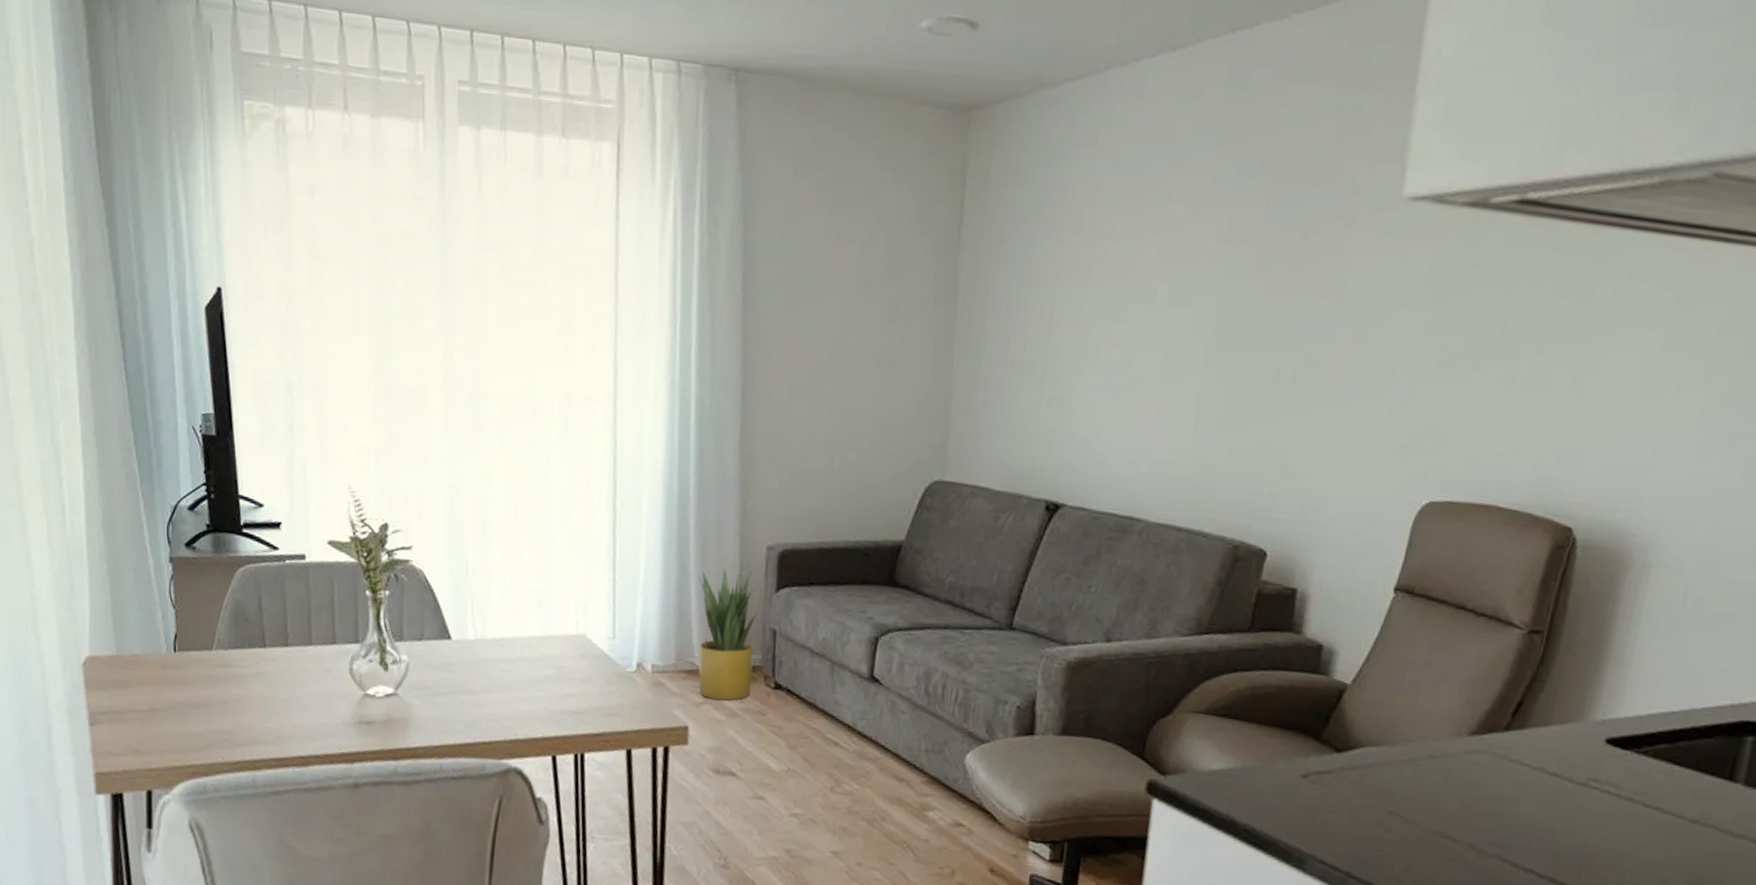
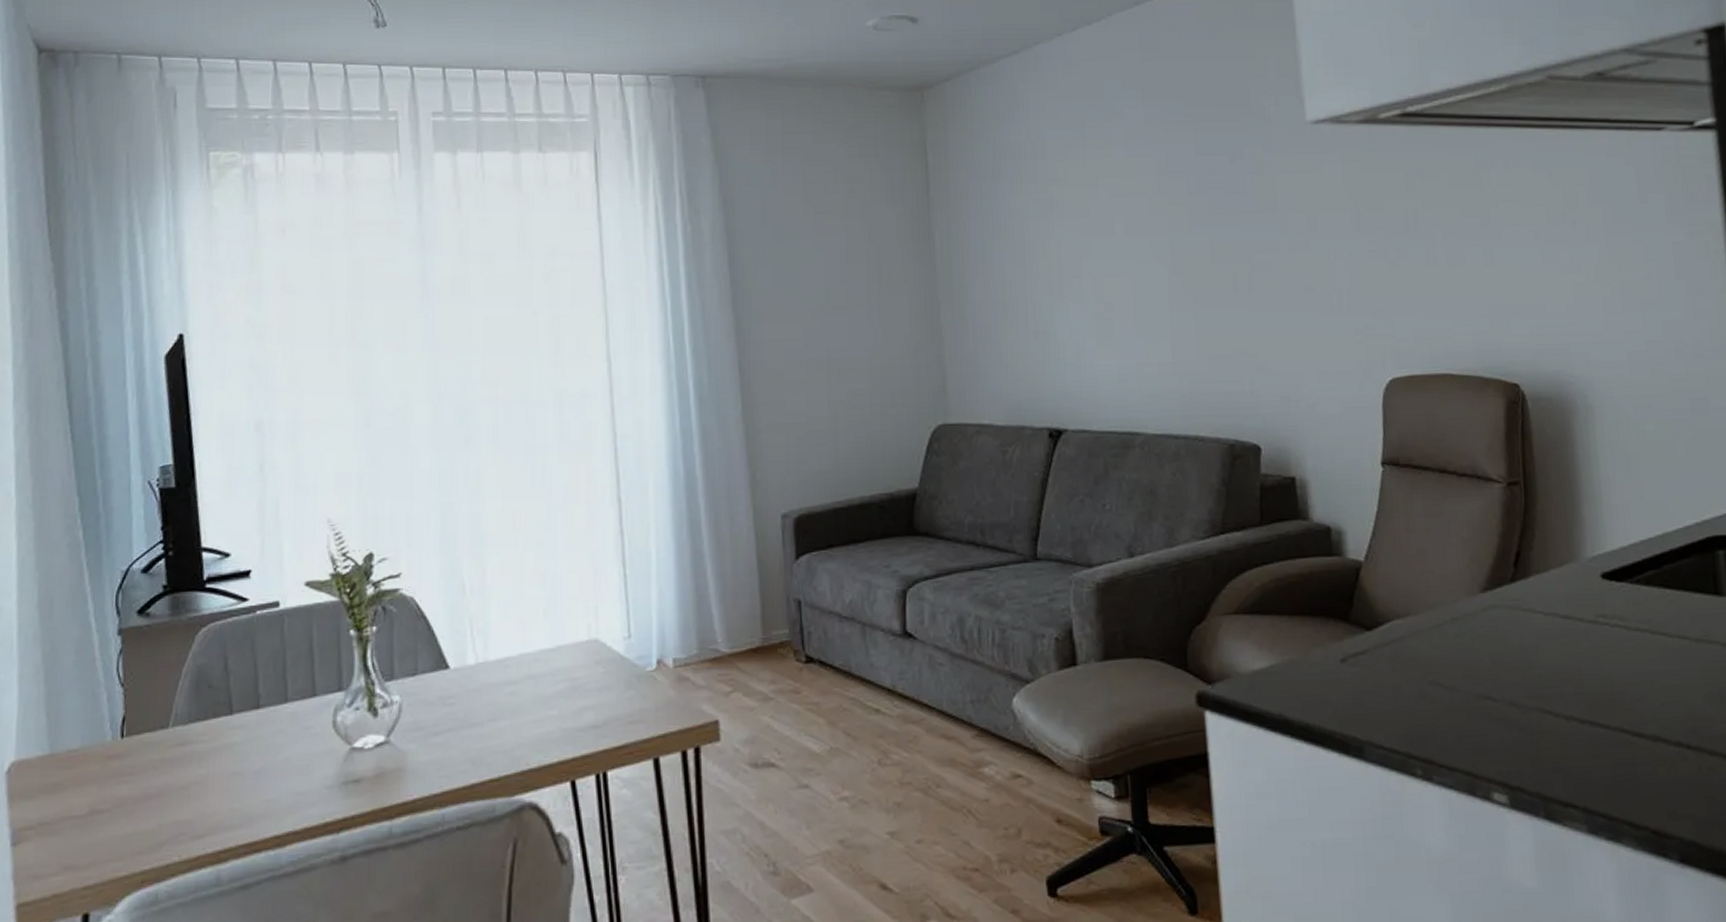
planter: present [698,568,758,701] -> none [714,542,781,686]

